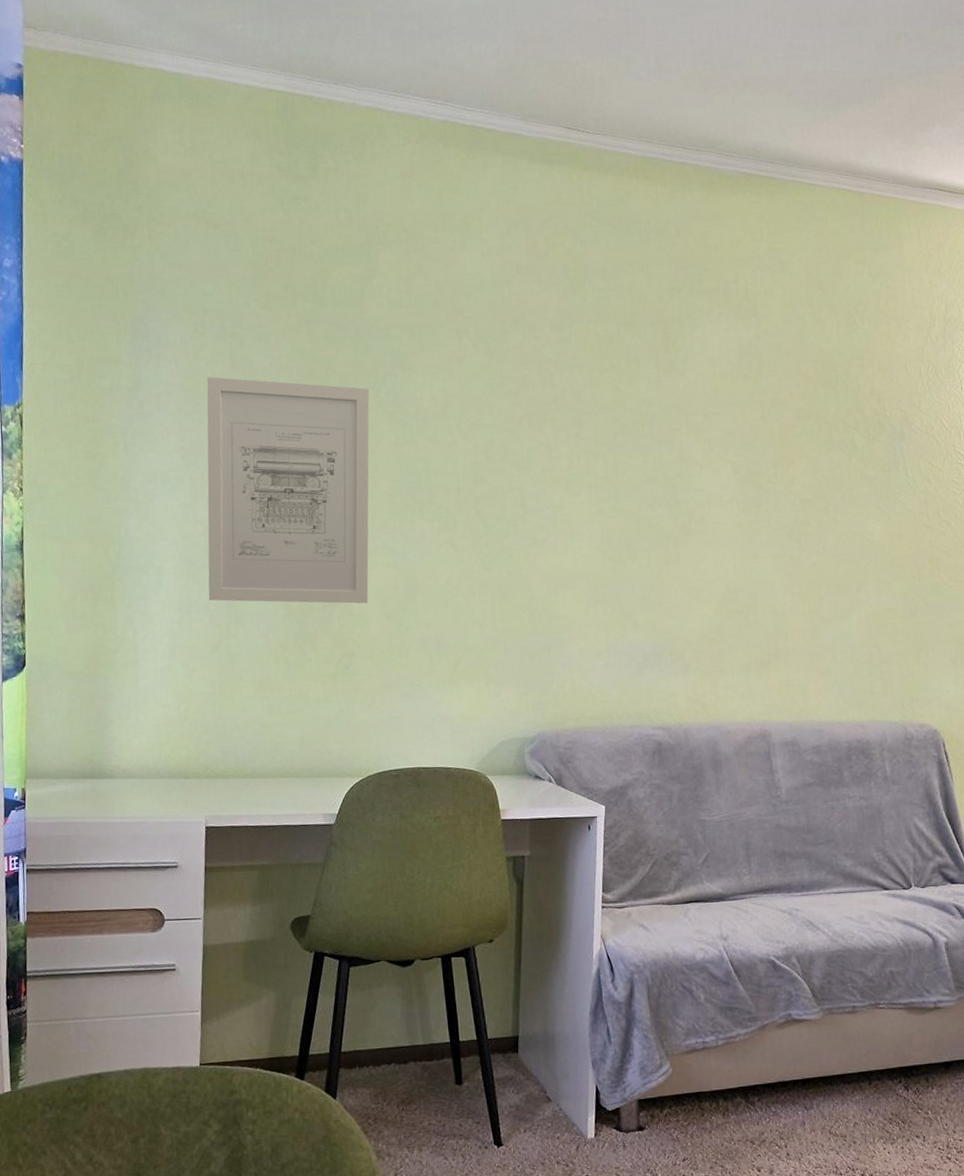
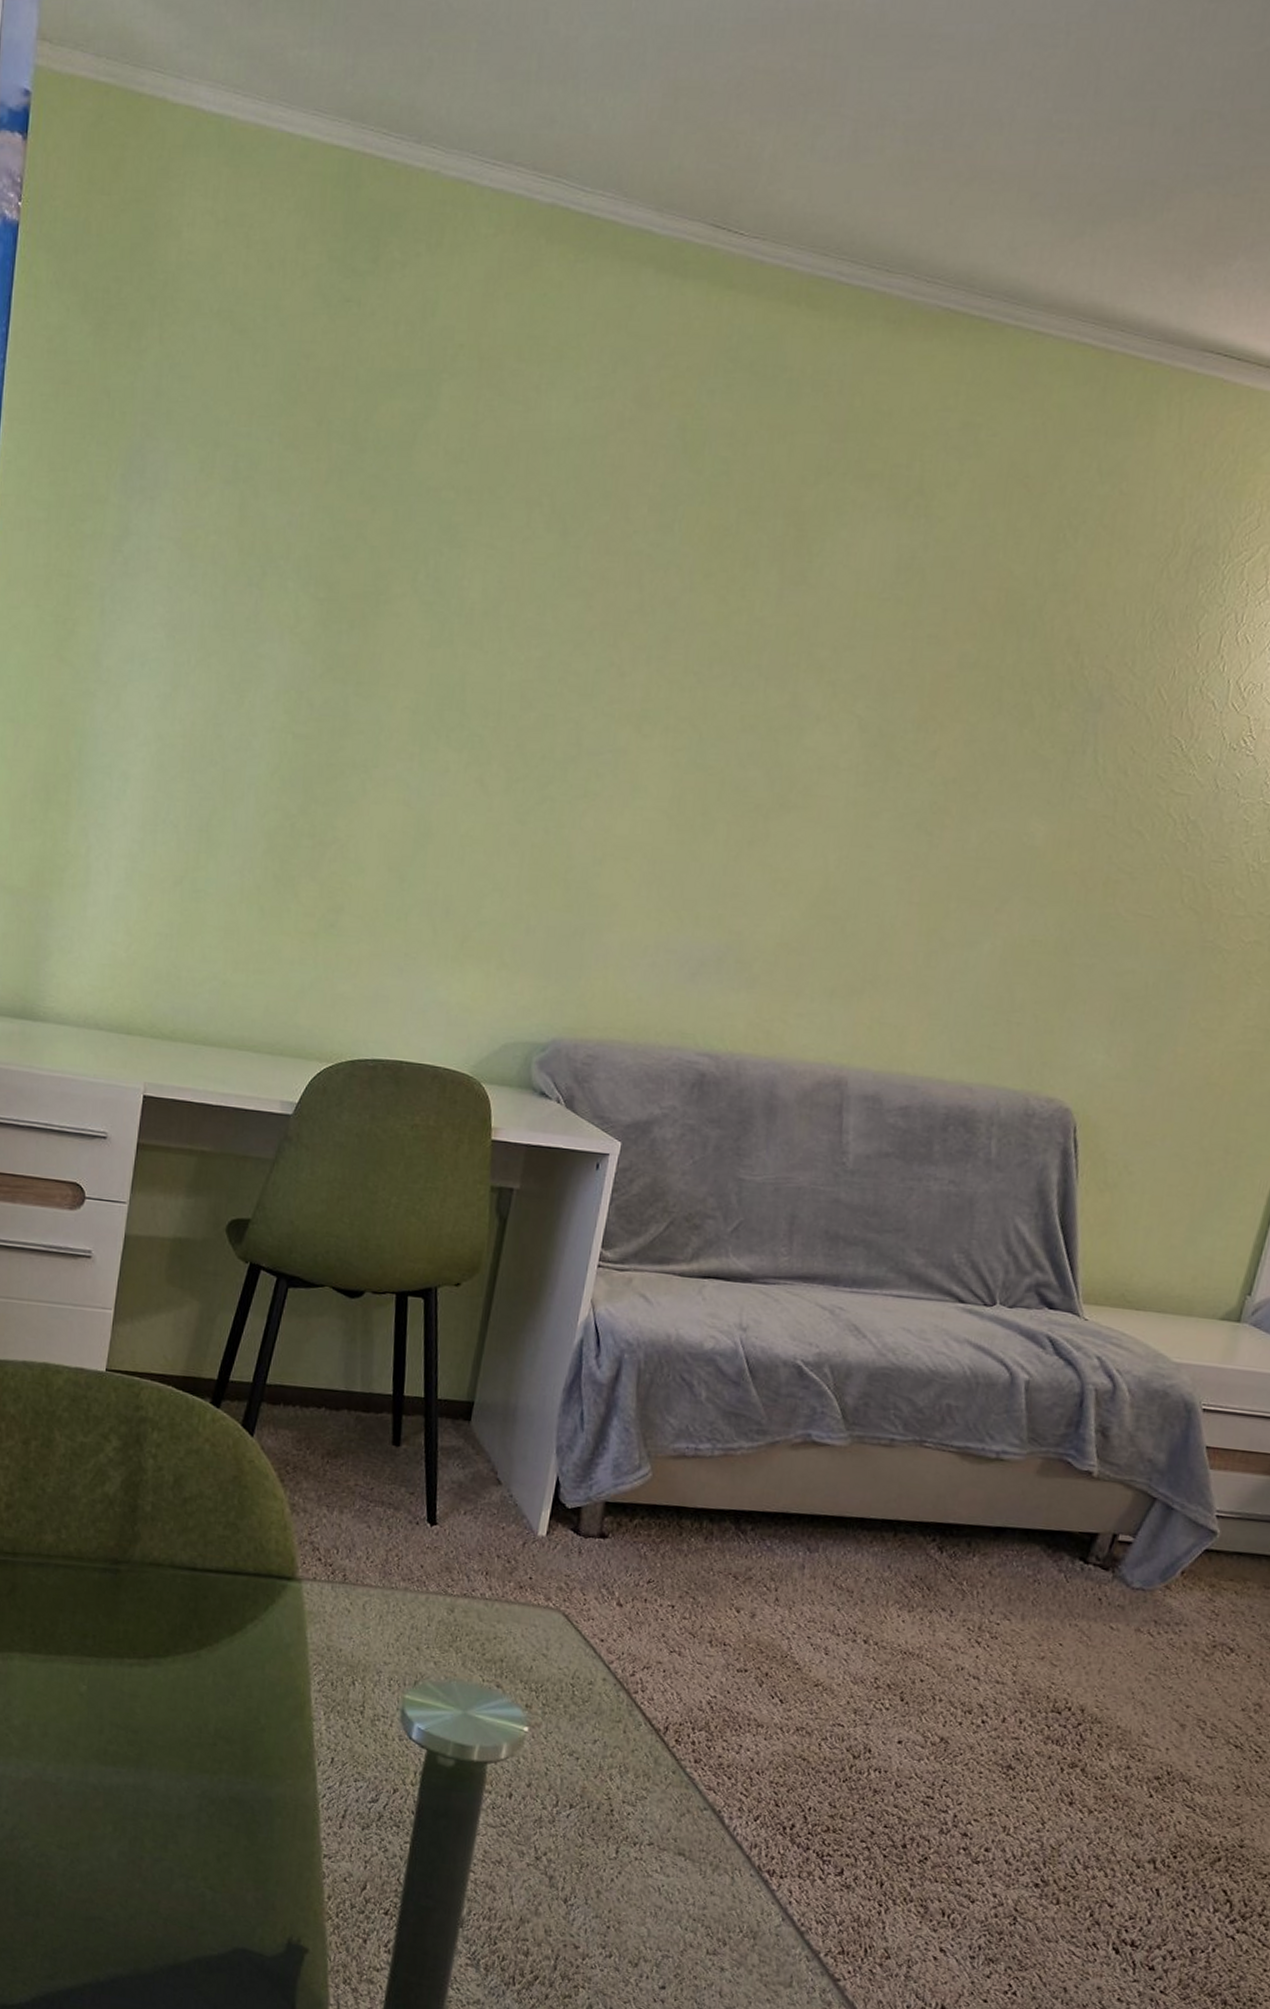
wall art: present [207,377,370,604] -> none [178,533,406,848]

